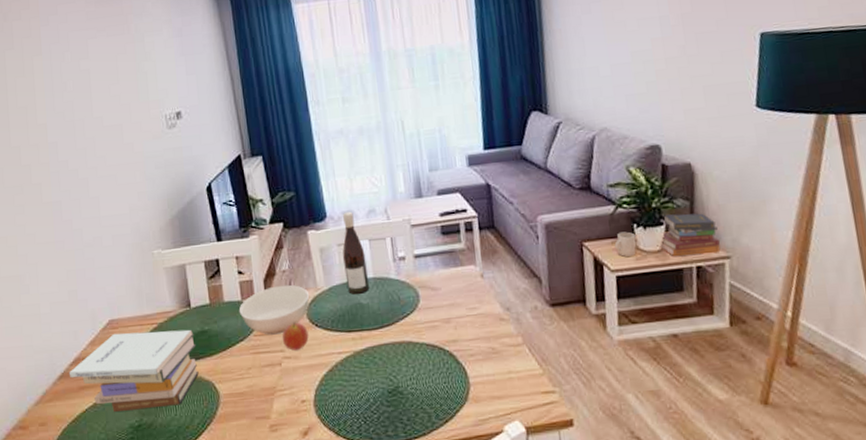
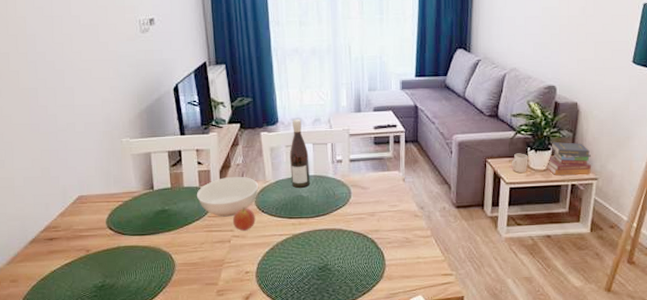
books: present [68,329,199,412] -> none [39,207,158,273]

